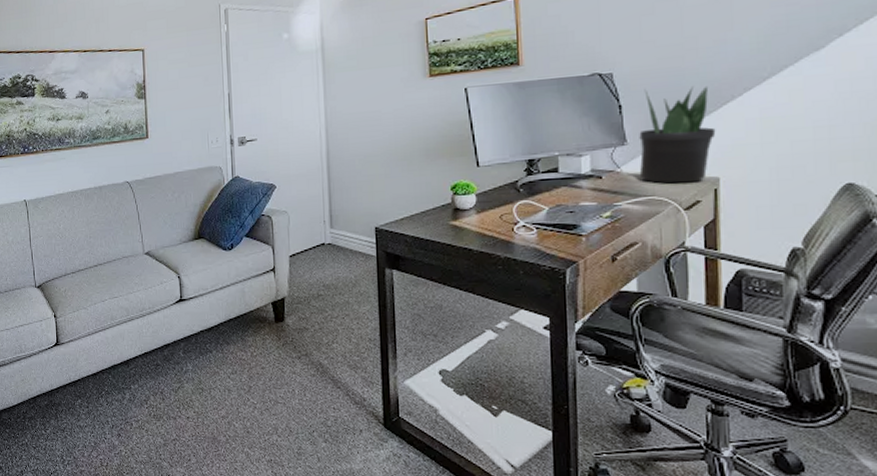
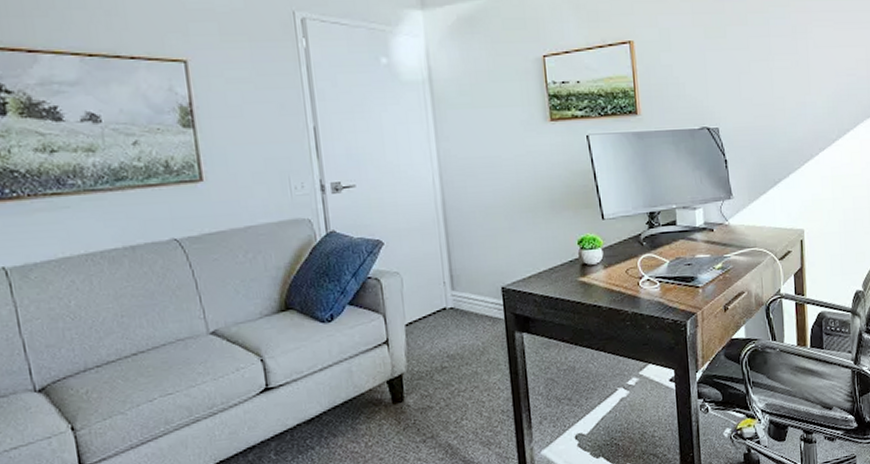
planter: present [639,85,716,184] -> none [742,144,800,236]

